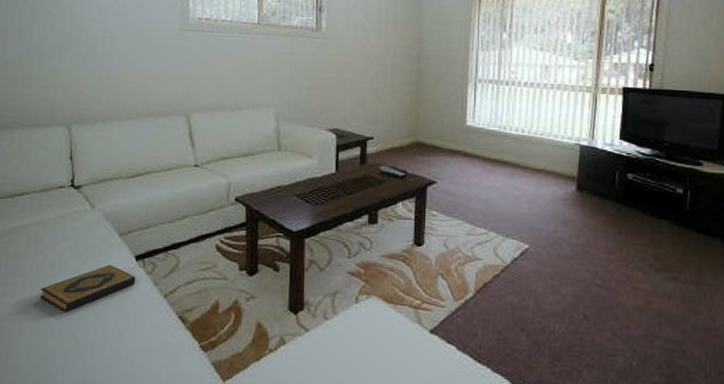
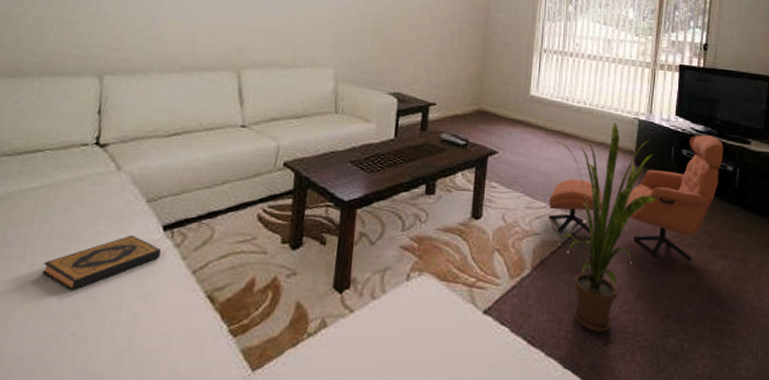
armchair: none [490,158,673,284] -> present [548,135,724,262]
house plant: none [493,149,601,351] -> present [554,122,656,333]

